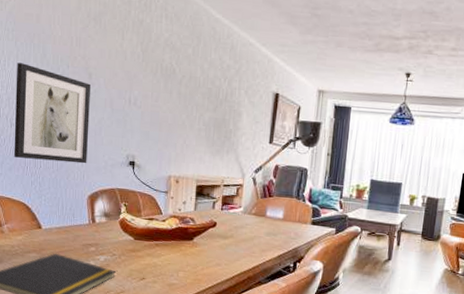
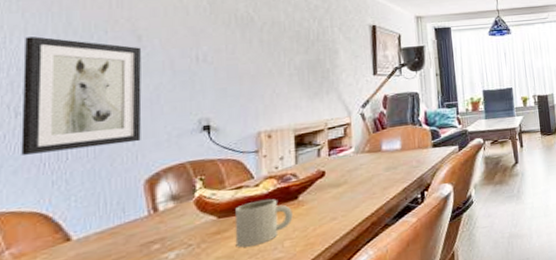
mug: none [144,233,188,269] -> present [234,199,293,248]

